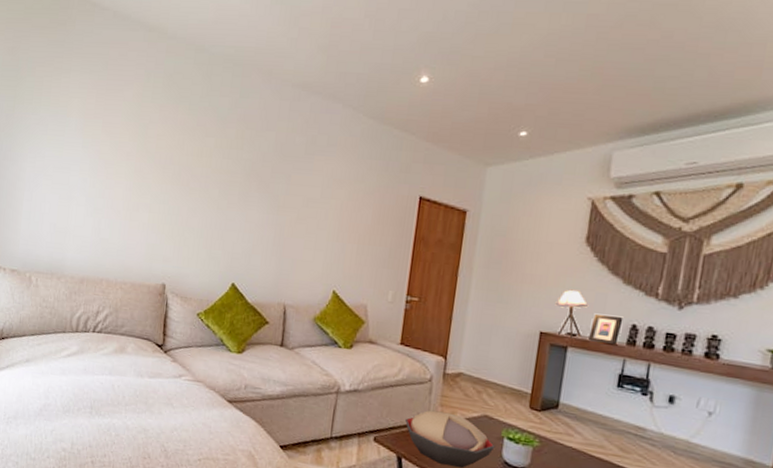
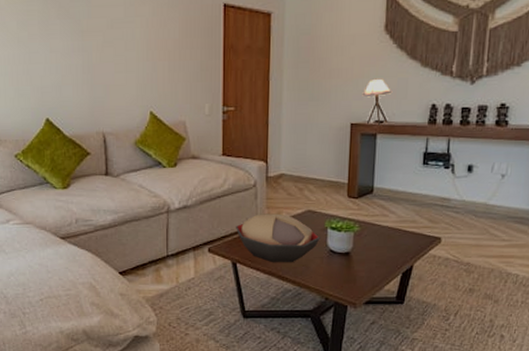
picture frame: present [588,314,623,346] -> none [395,98,424,127]

